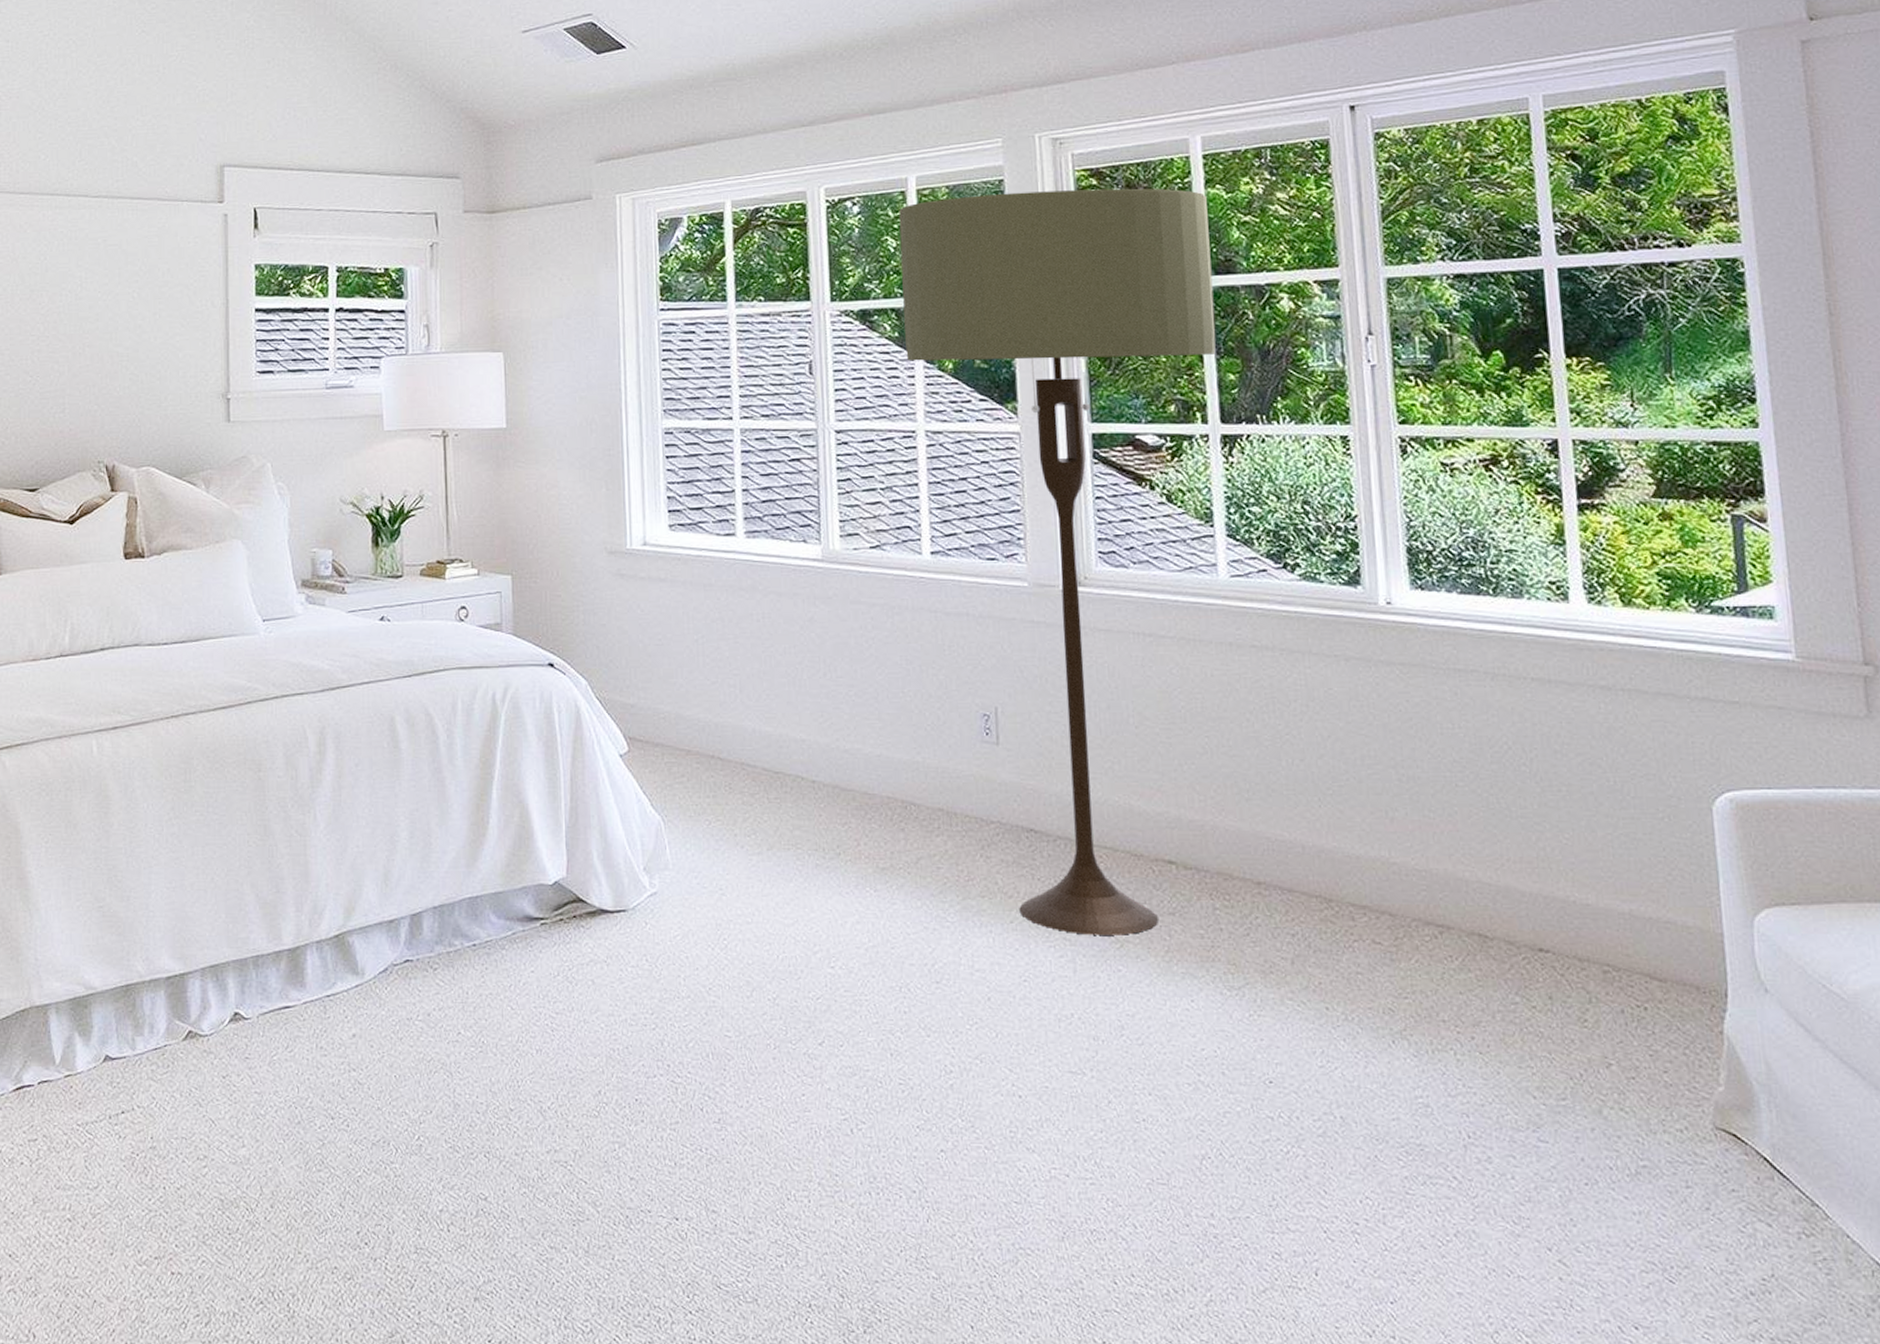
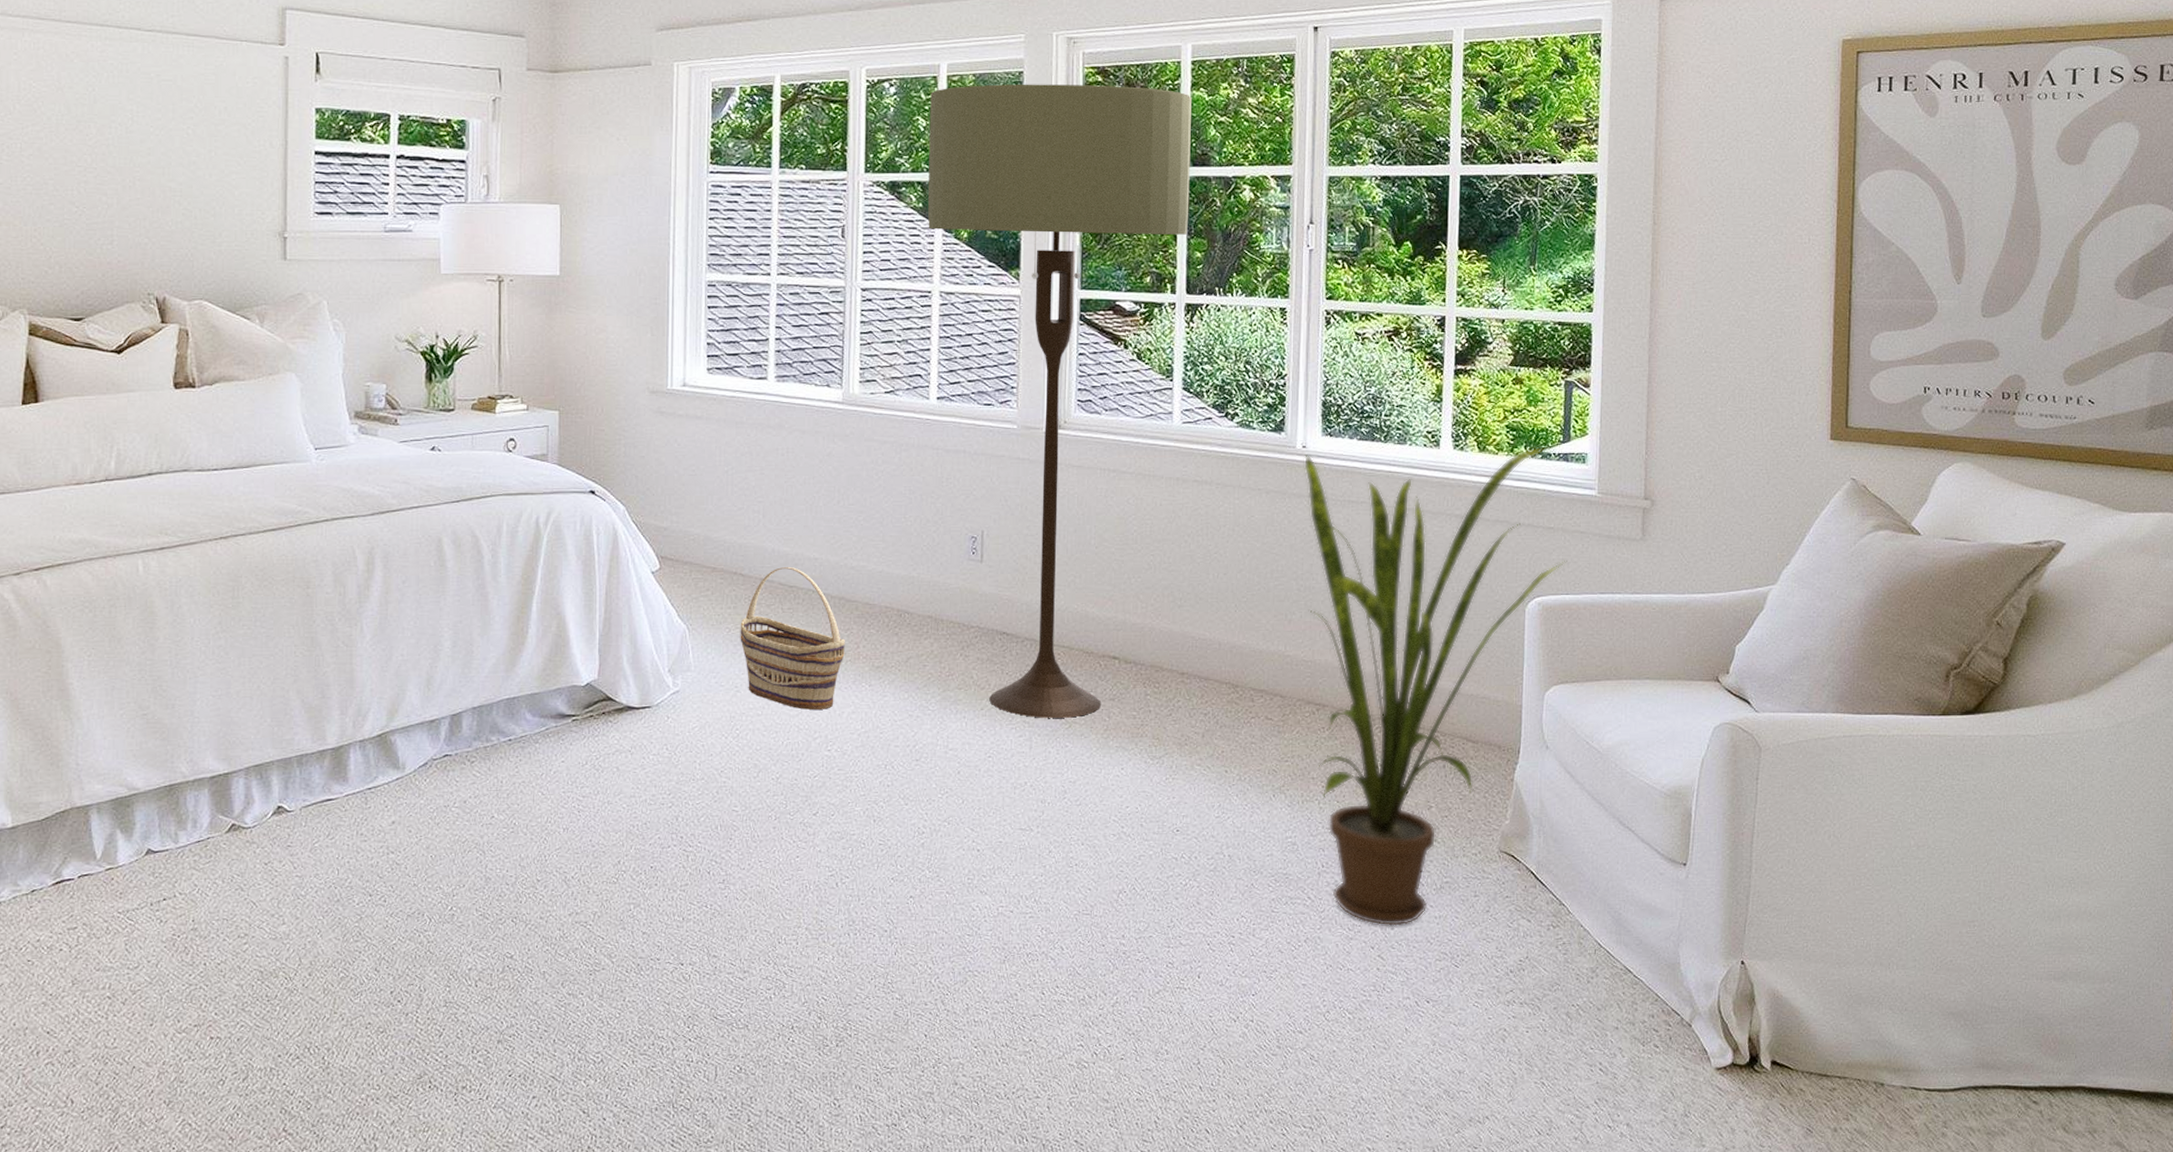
basket: none [721,750,844,918] -> present [740,567,845,710]
house plant: none [1389,596,1764,1222] -> present [1303,445,1567,926]

